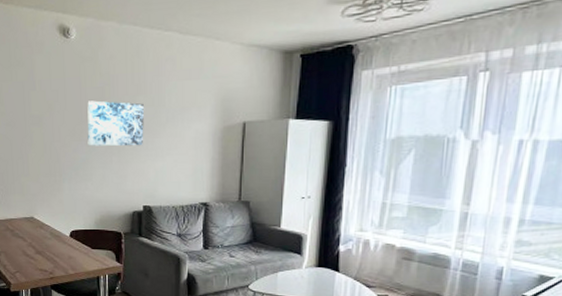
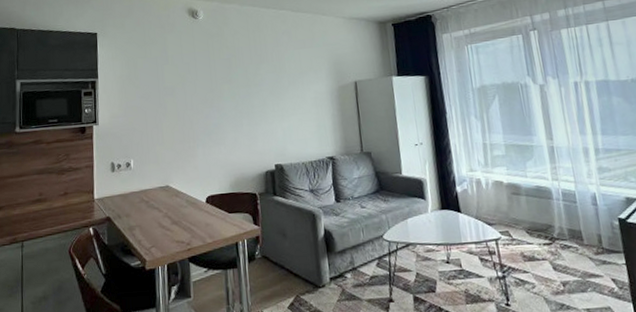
wall art: present [87,100,145,147] -> none [216,70,270,112]

